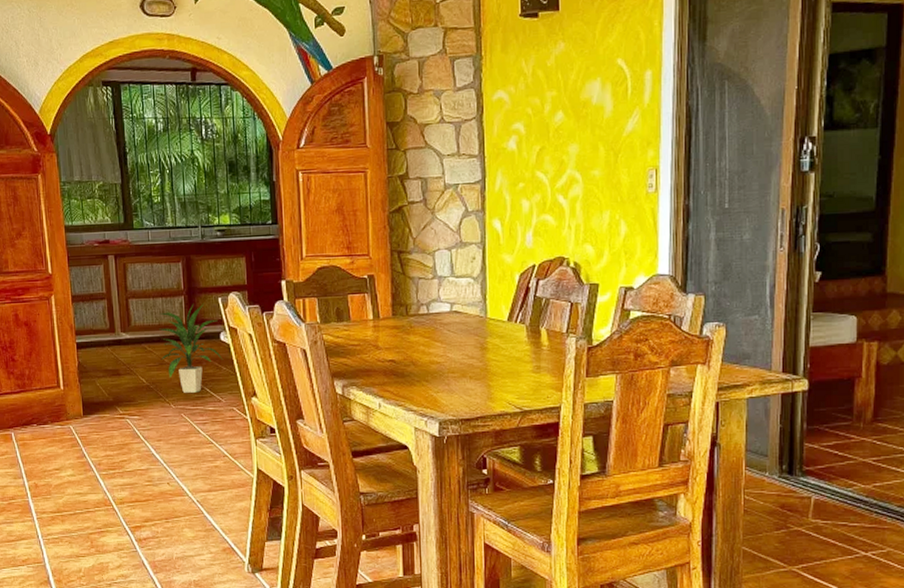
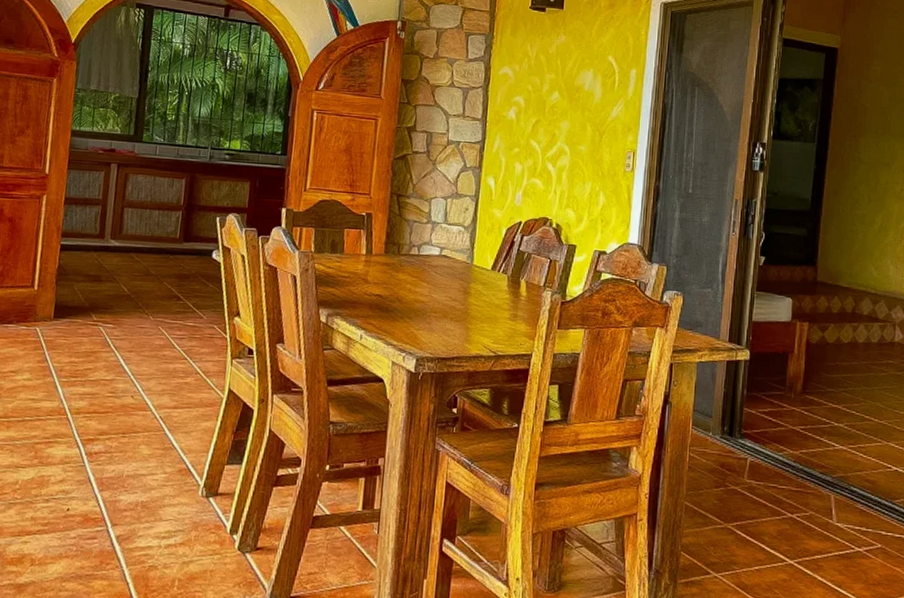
indoor plant: present [159,302,224,393] -> none [147,220,213,307]

